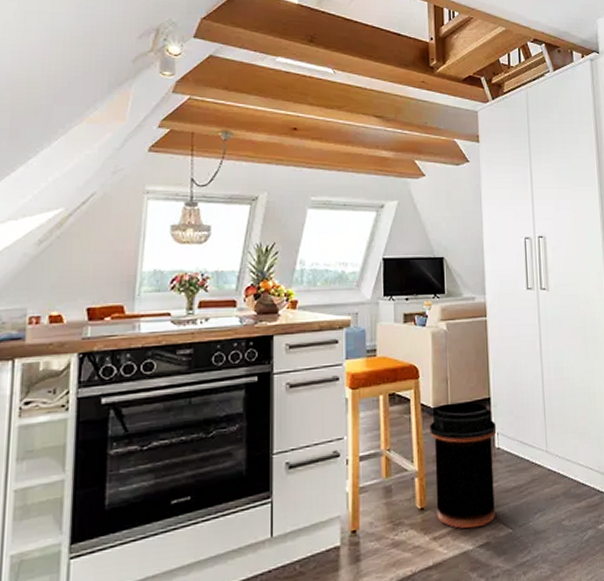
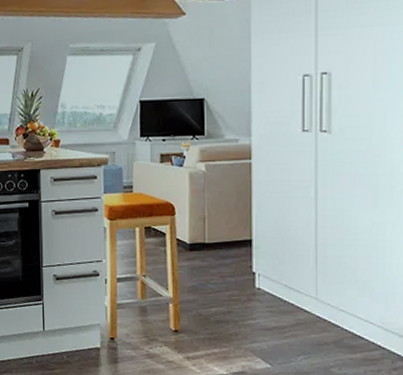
trash can: present [430,402,497,529] -> none [185,241,258,357]

